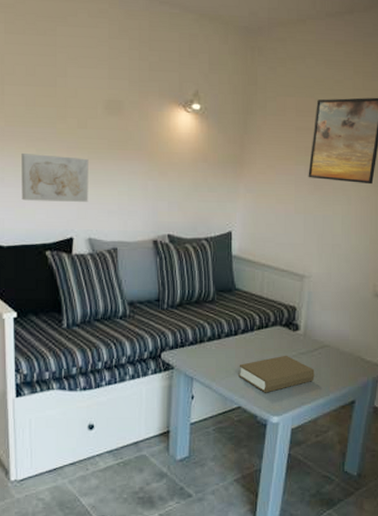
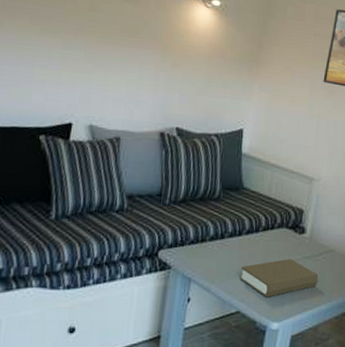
wall art: present [21,154,89,202] -> none [18,31,98,87]

